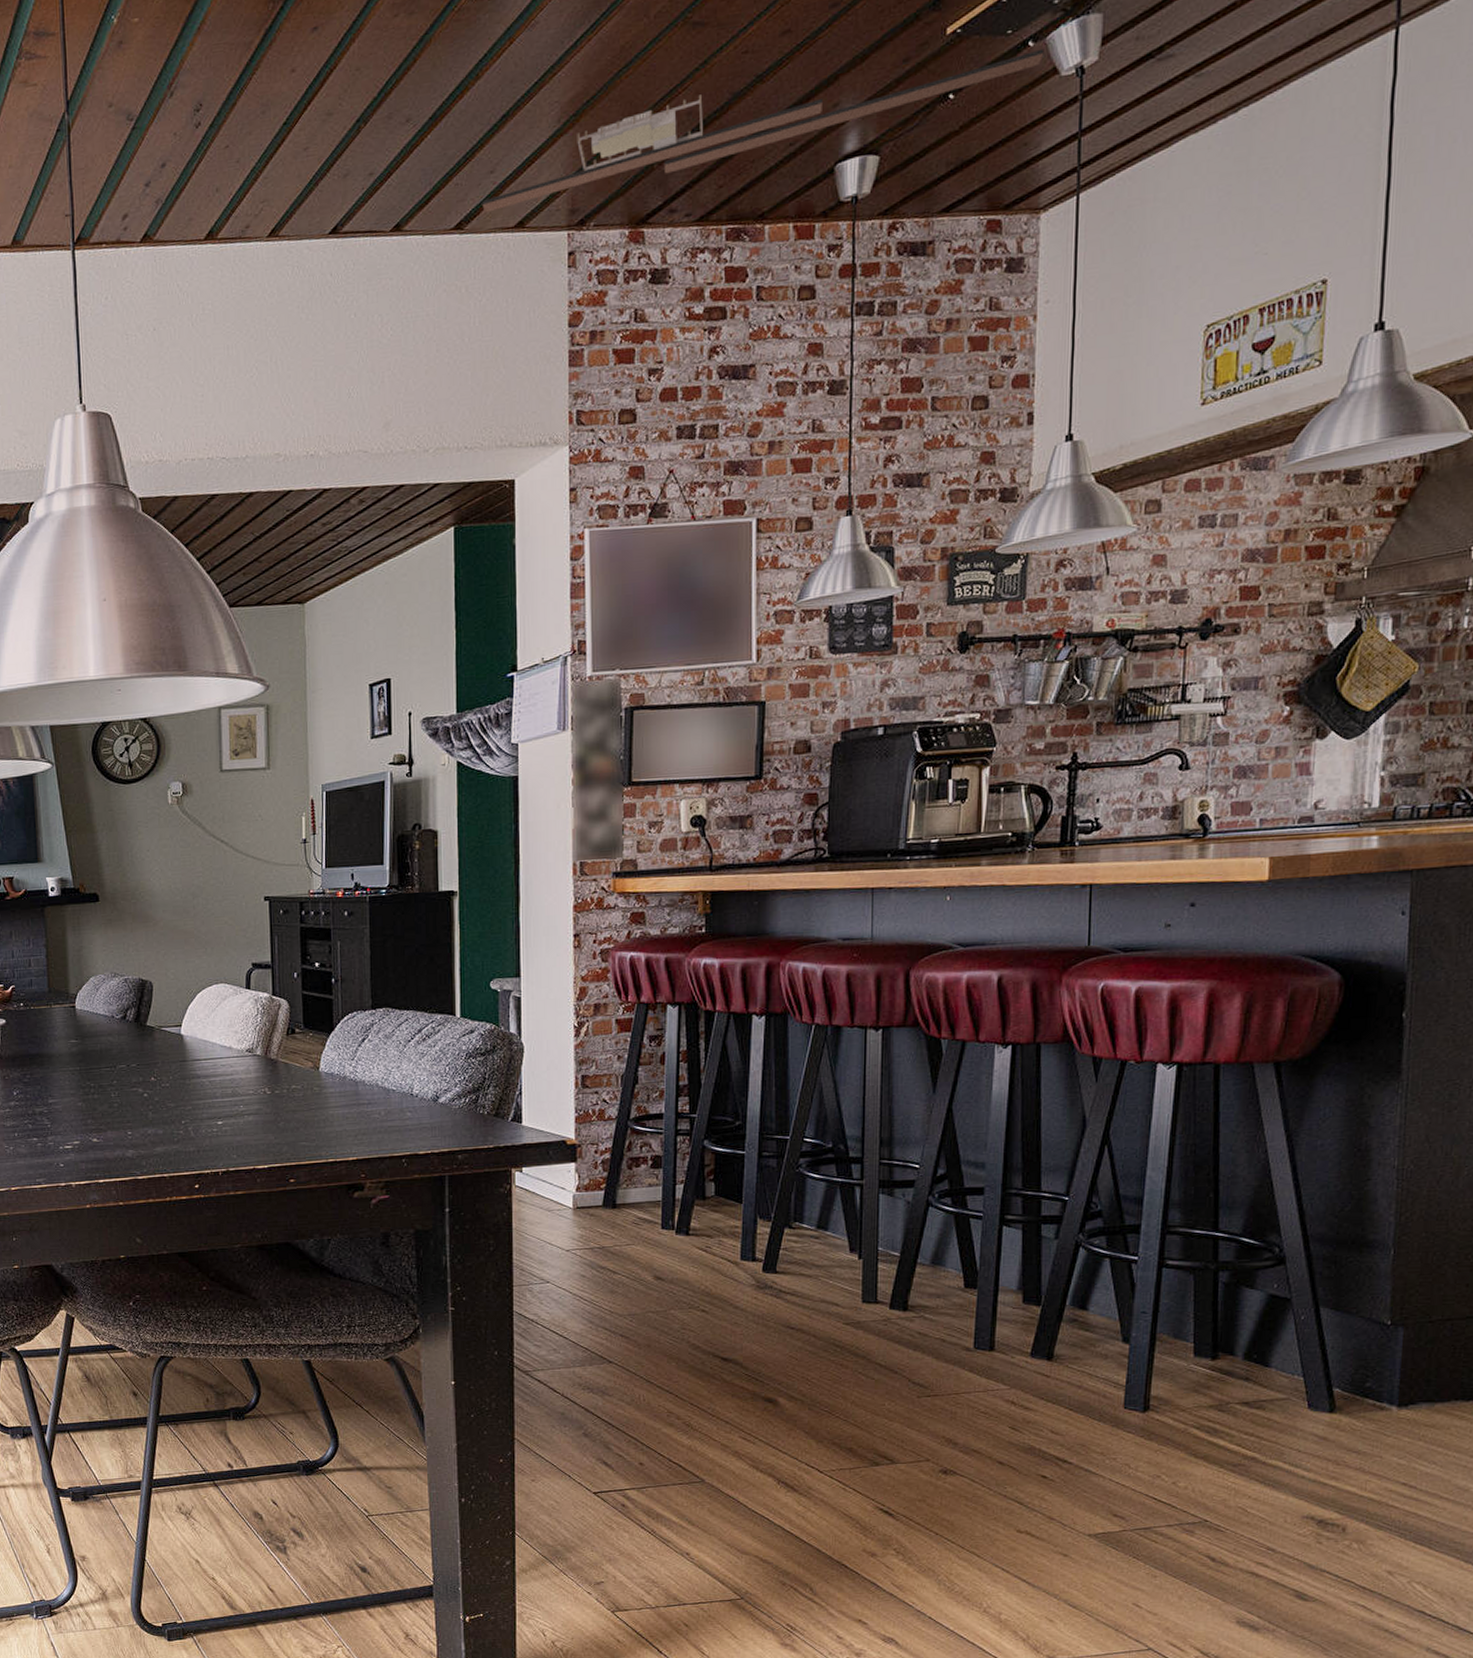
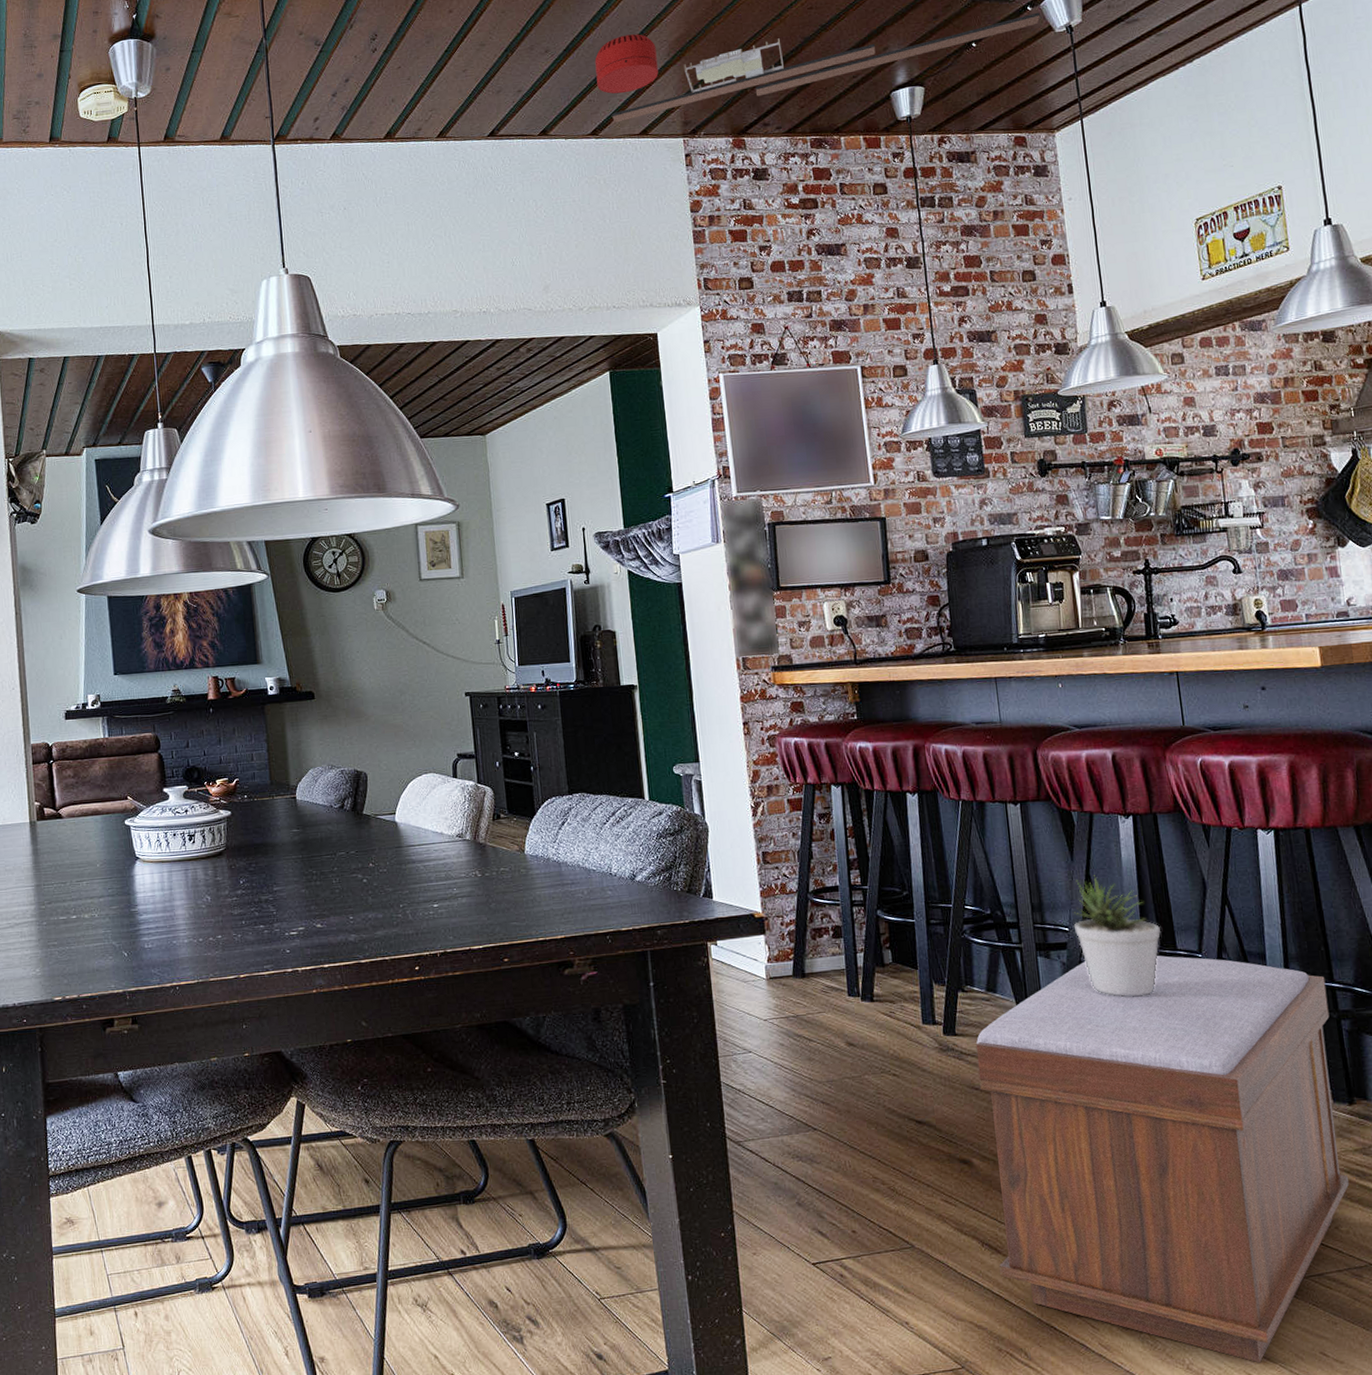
smoke detector: none [466,93,544,175] -> present [595,34,659,94]
bench: none [793,1197,1208,1610] -> present [976,955,1350,1363]
potted plant: none [925,1109,1025,1240] -> present [1073,875,1161,998]

